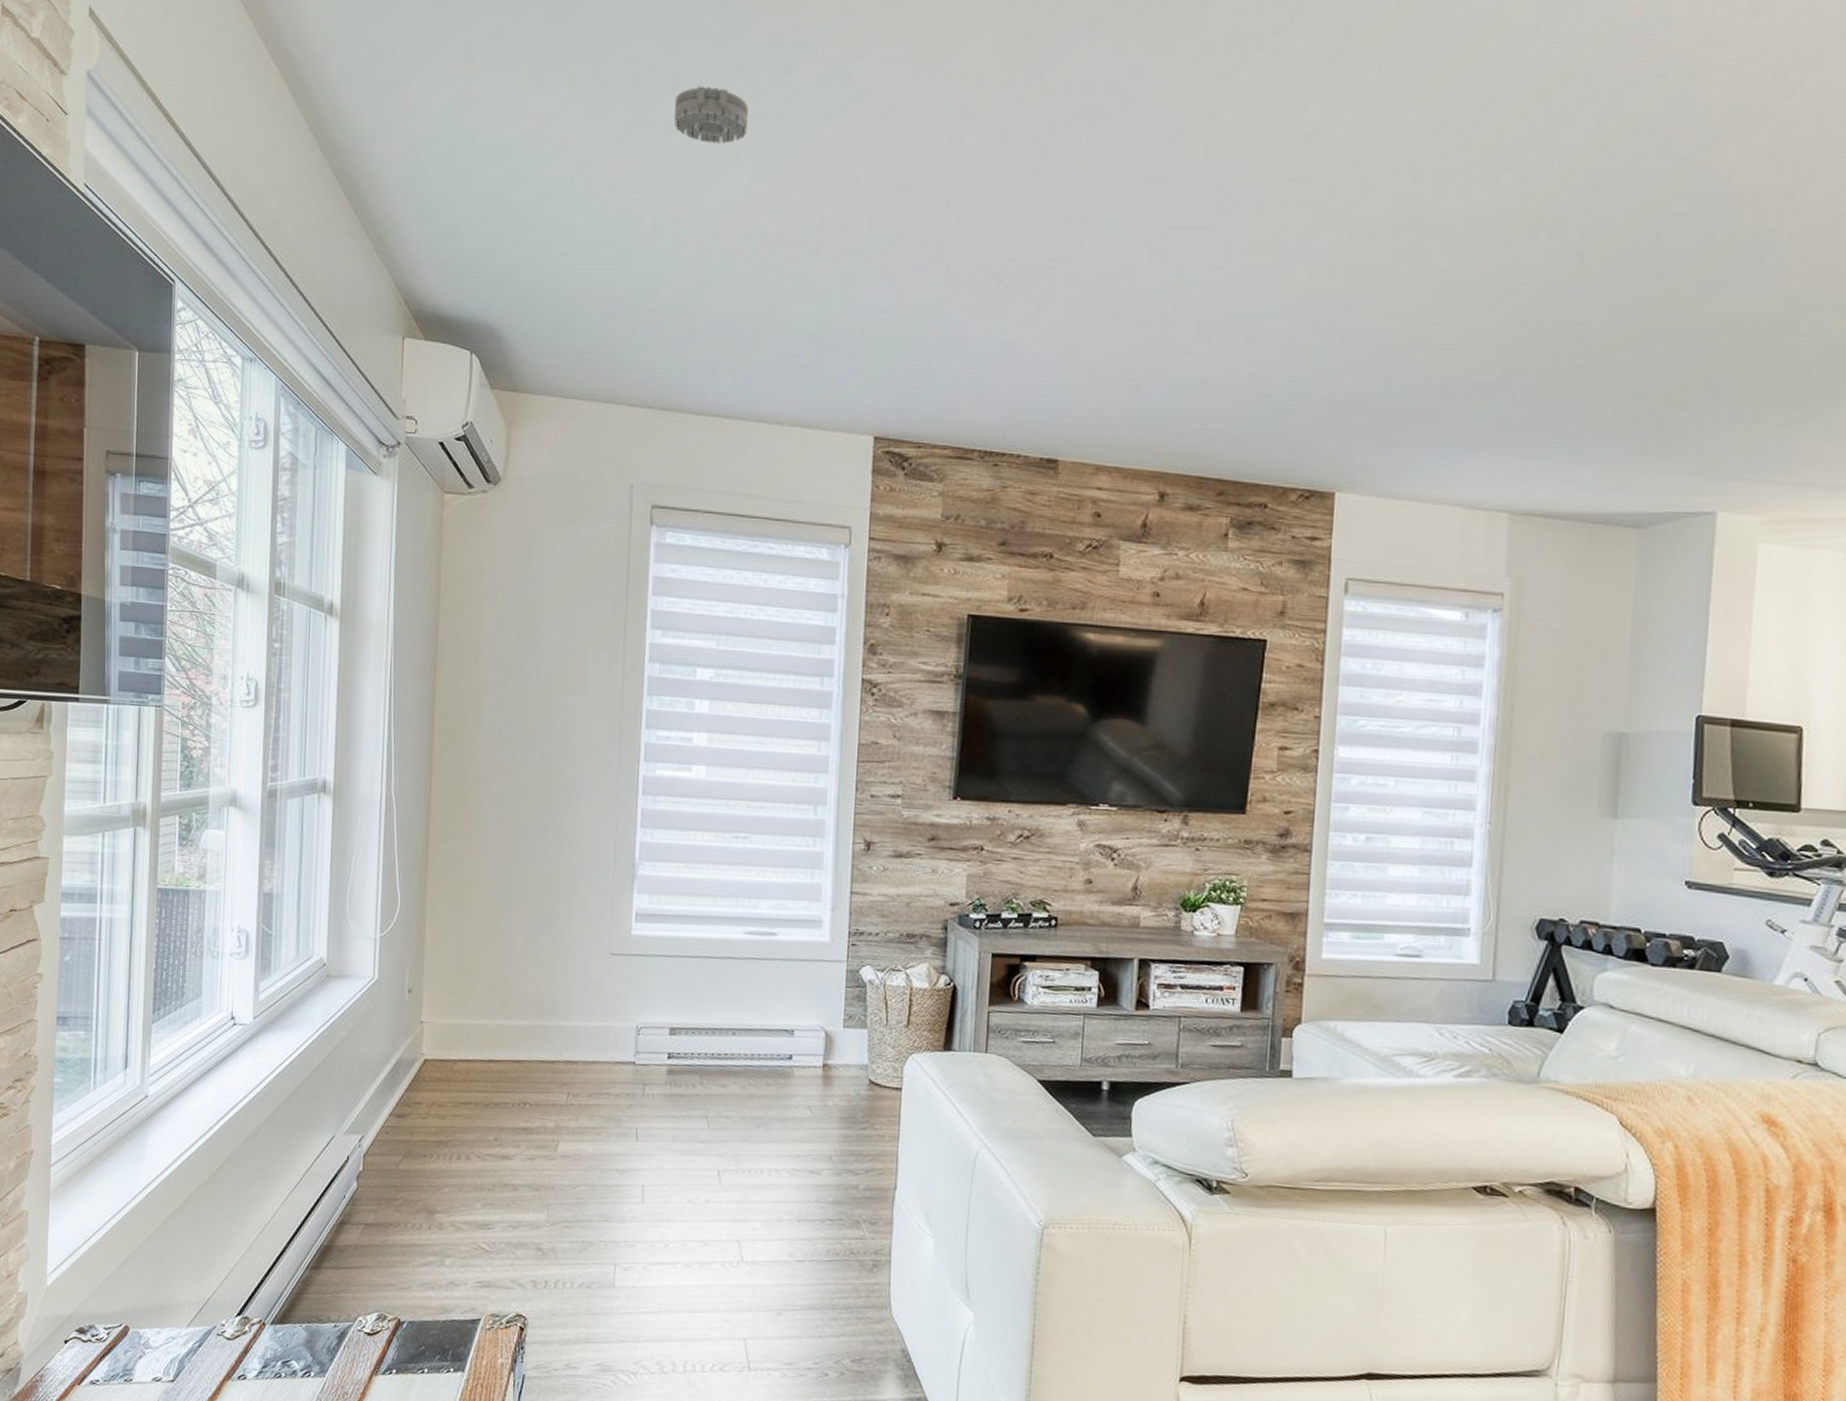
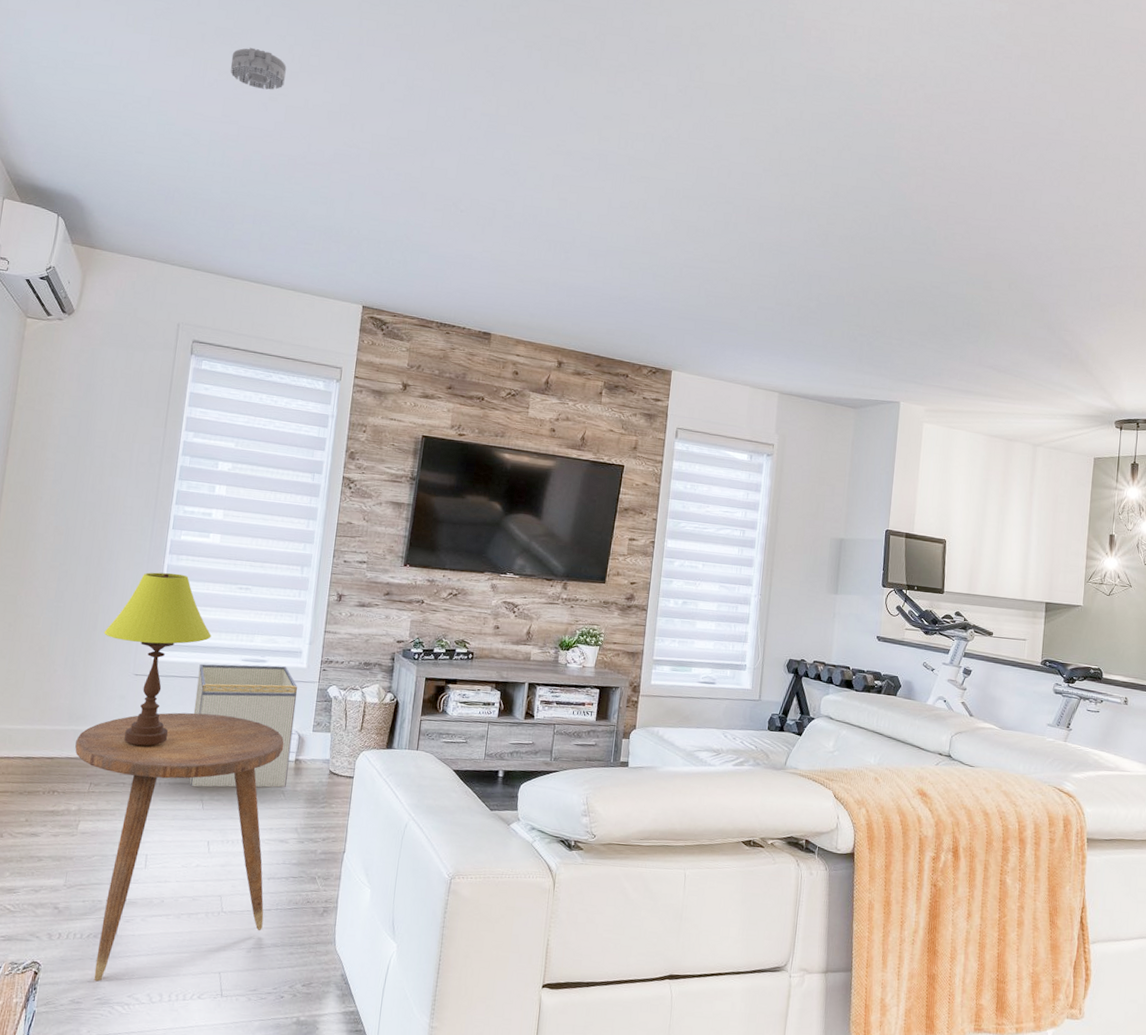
side table: none [546,1002,807,1343] -> present [75,712,284,982]
table lamp: none [569,819,704,1046] -> present [104,572,212,746]
storage bin: none [688,938,821,1102] -> present [189,664,298,788]

